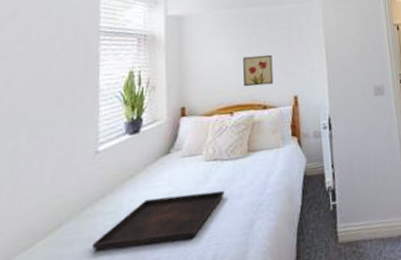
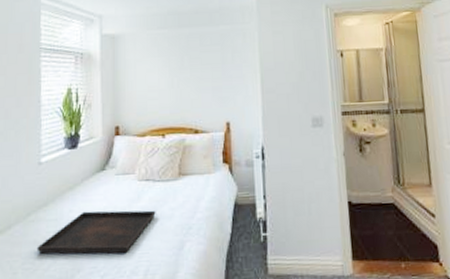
wall art: present [243,54,274,87] -> none [175,78,206,110]

